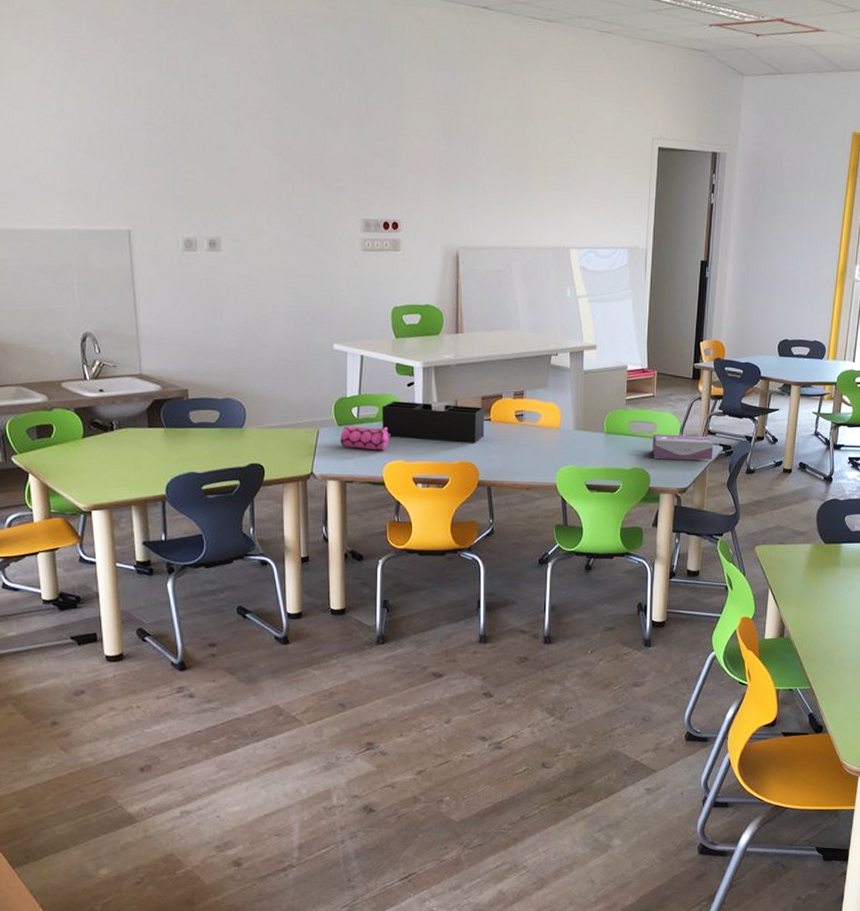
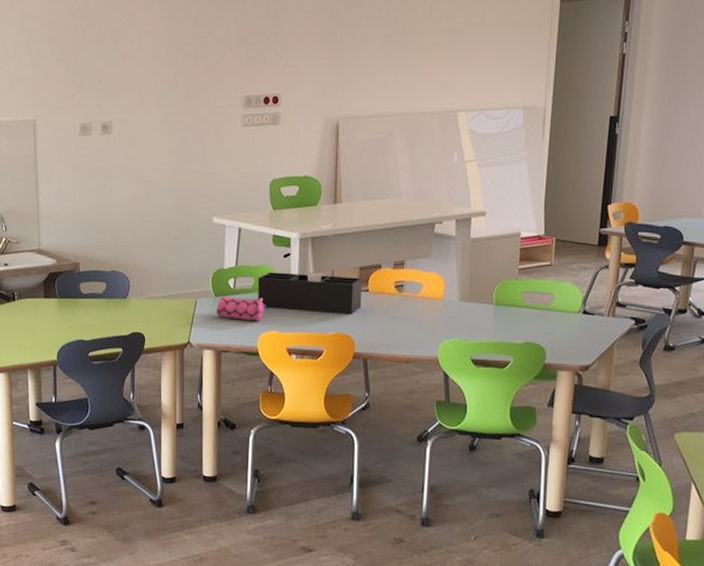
tissue box: present [652,433,714,460] -> none [549,305,624,335]

